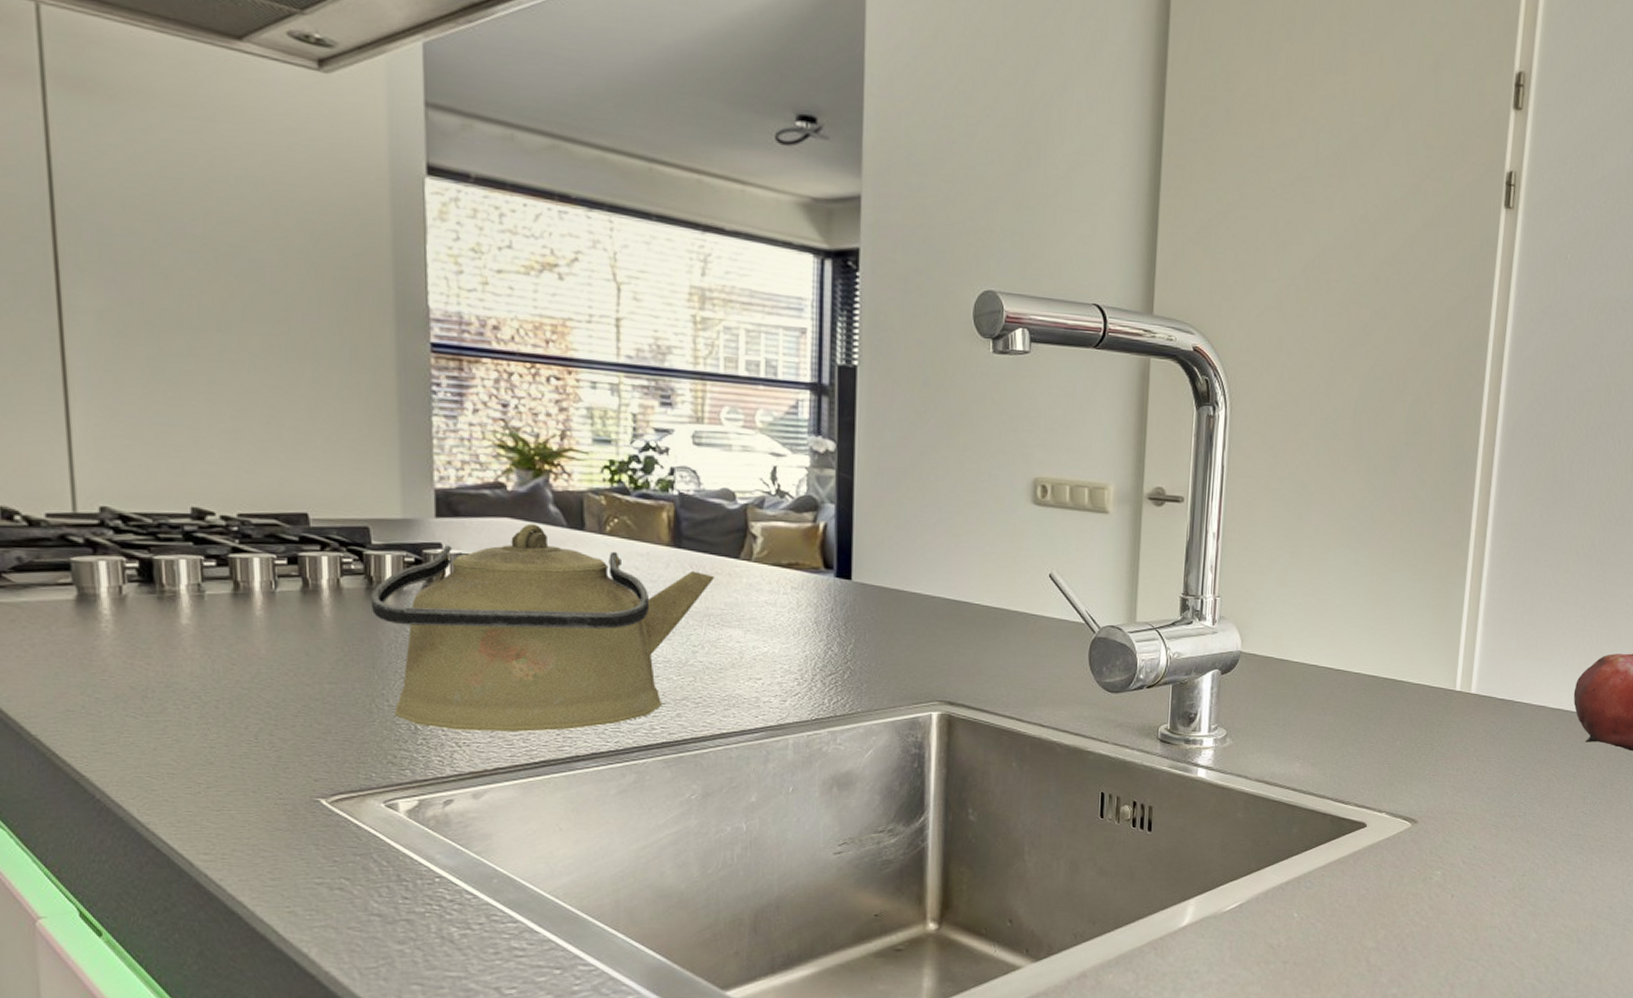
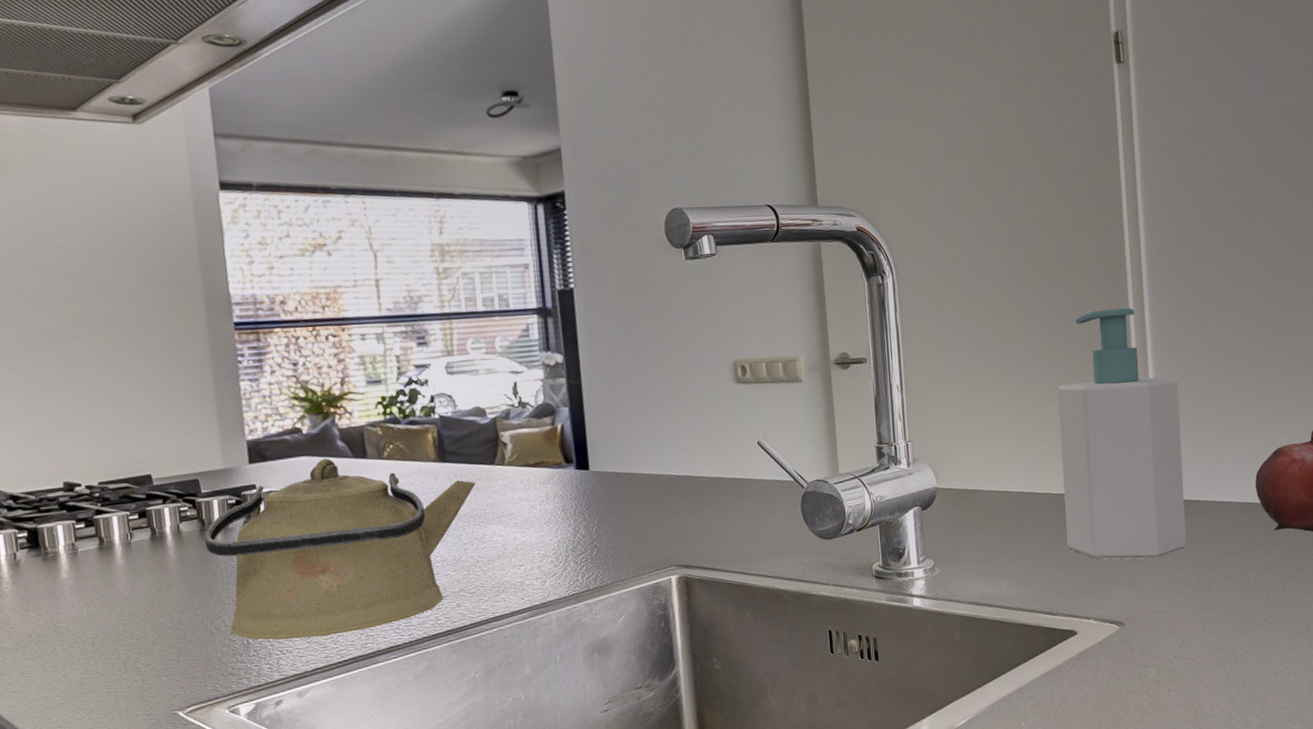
soap bottle: none [1370,481,1513,757] -> present [1057,308,1187,559]

